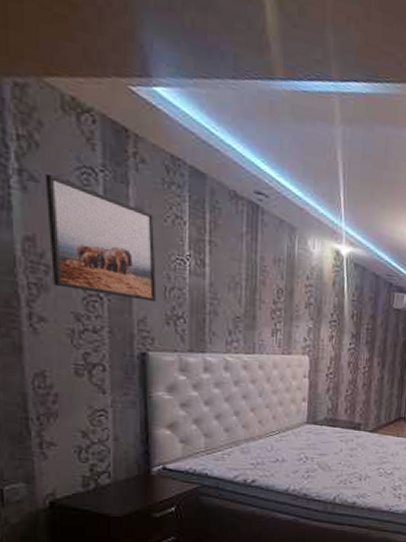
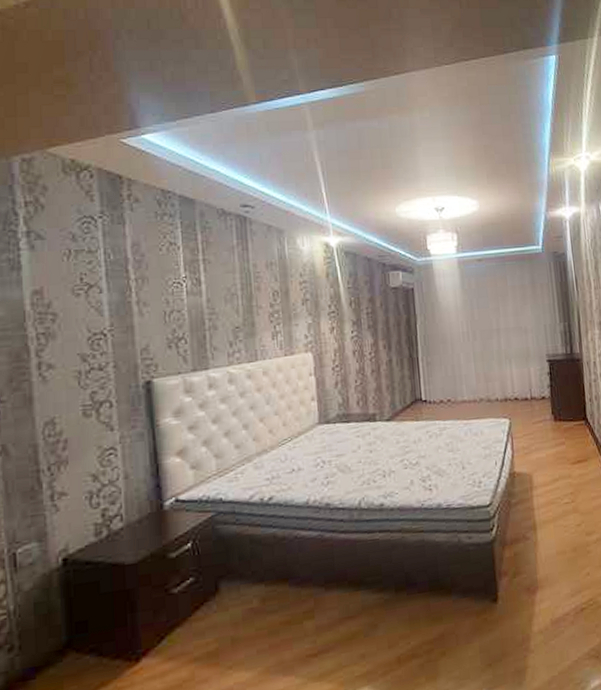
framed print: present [45,173,157,302] -> none [50,229,157,332]

